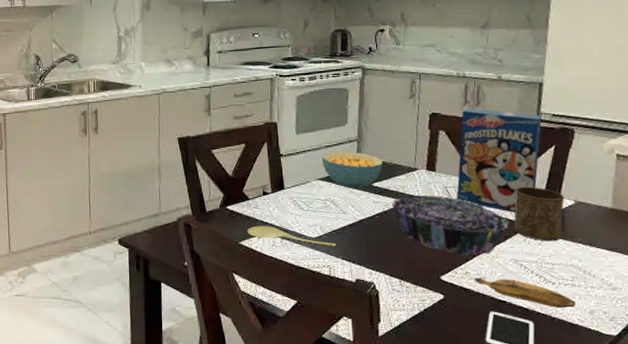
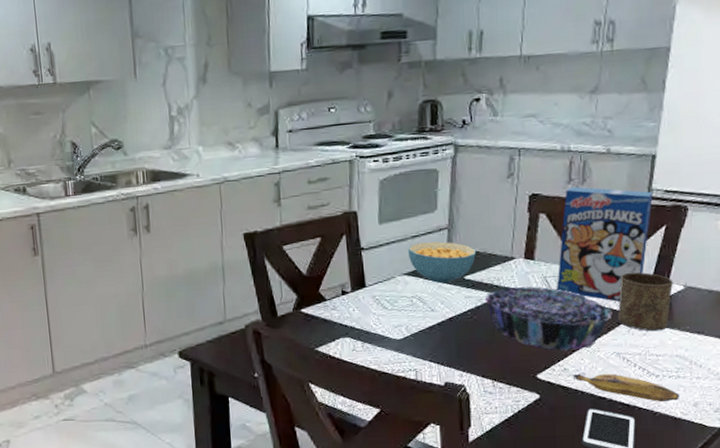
spoon: present [247,225,336,247] -> none [324,328,423,348]

